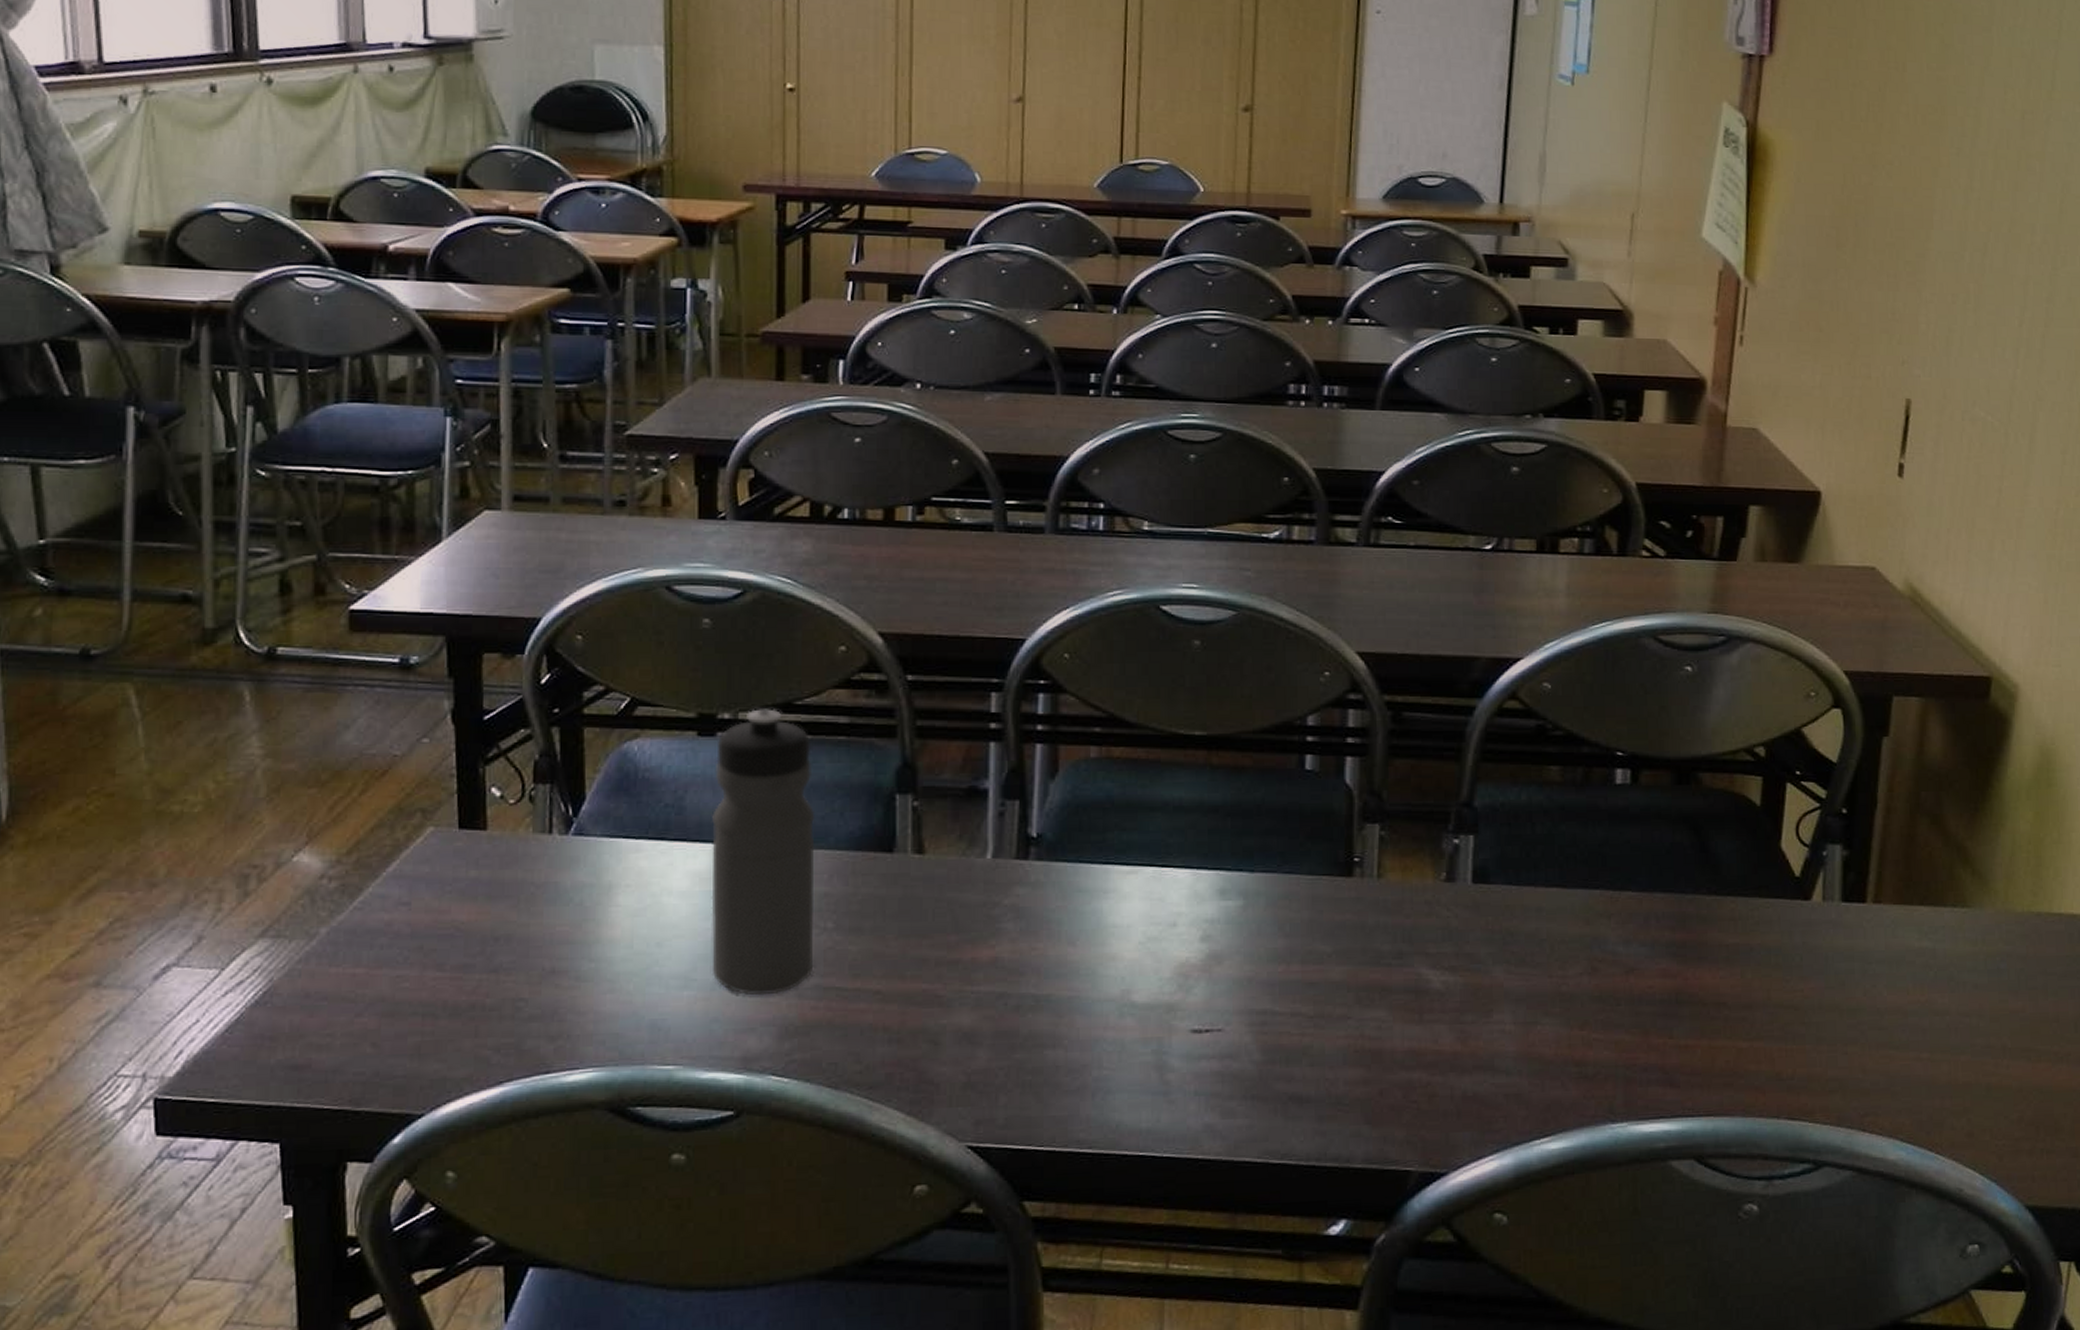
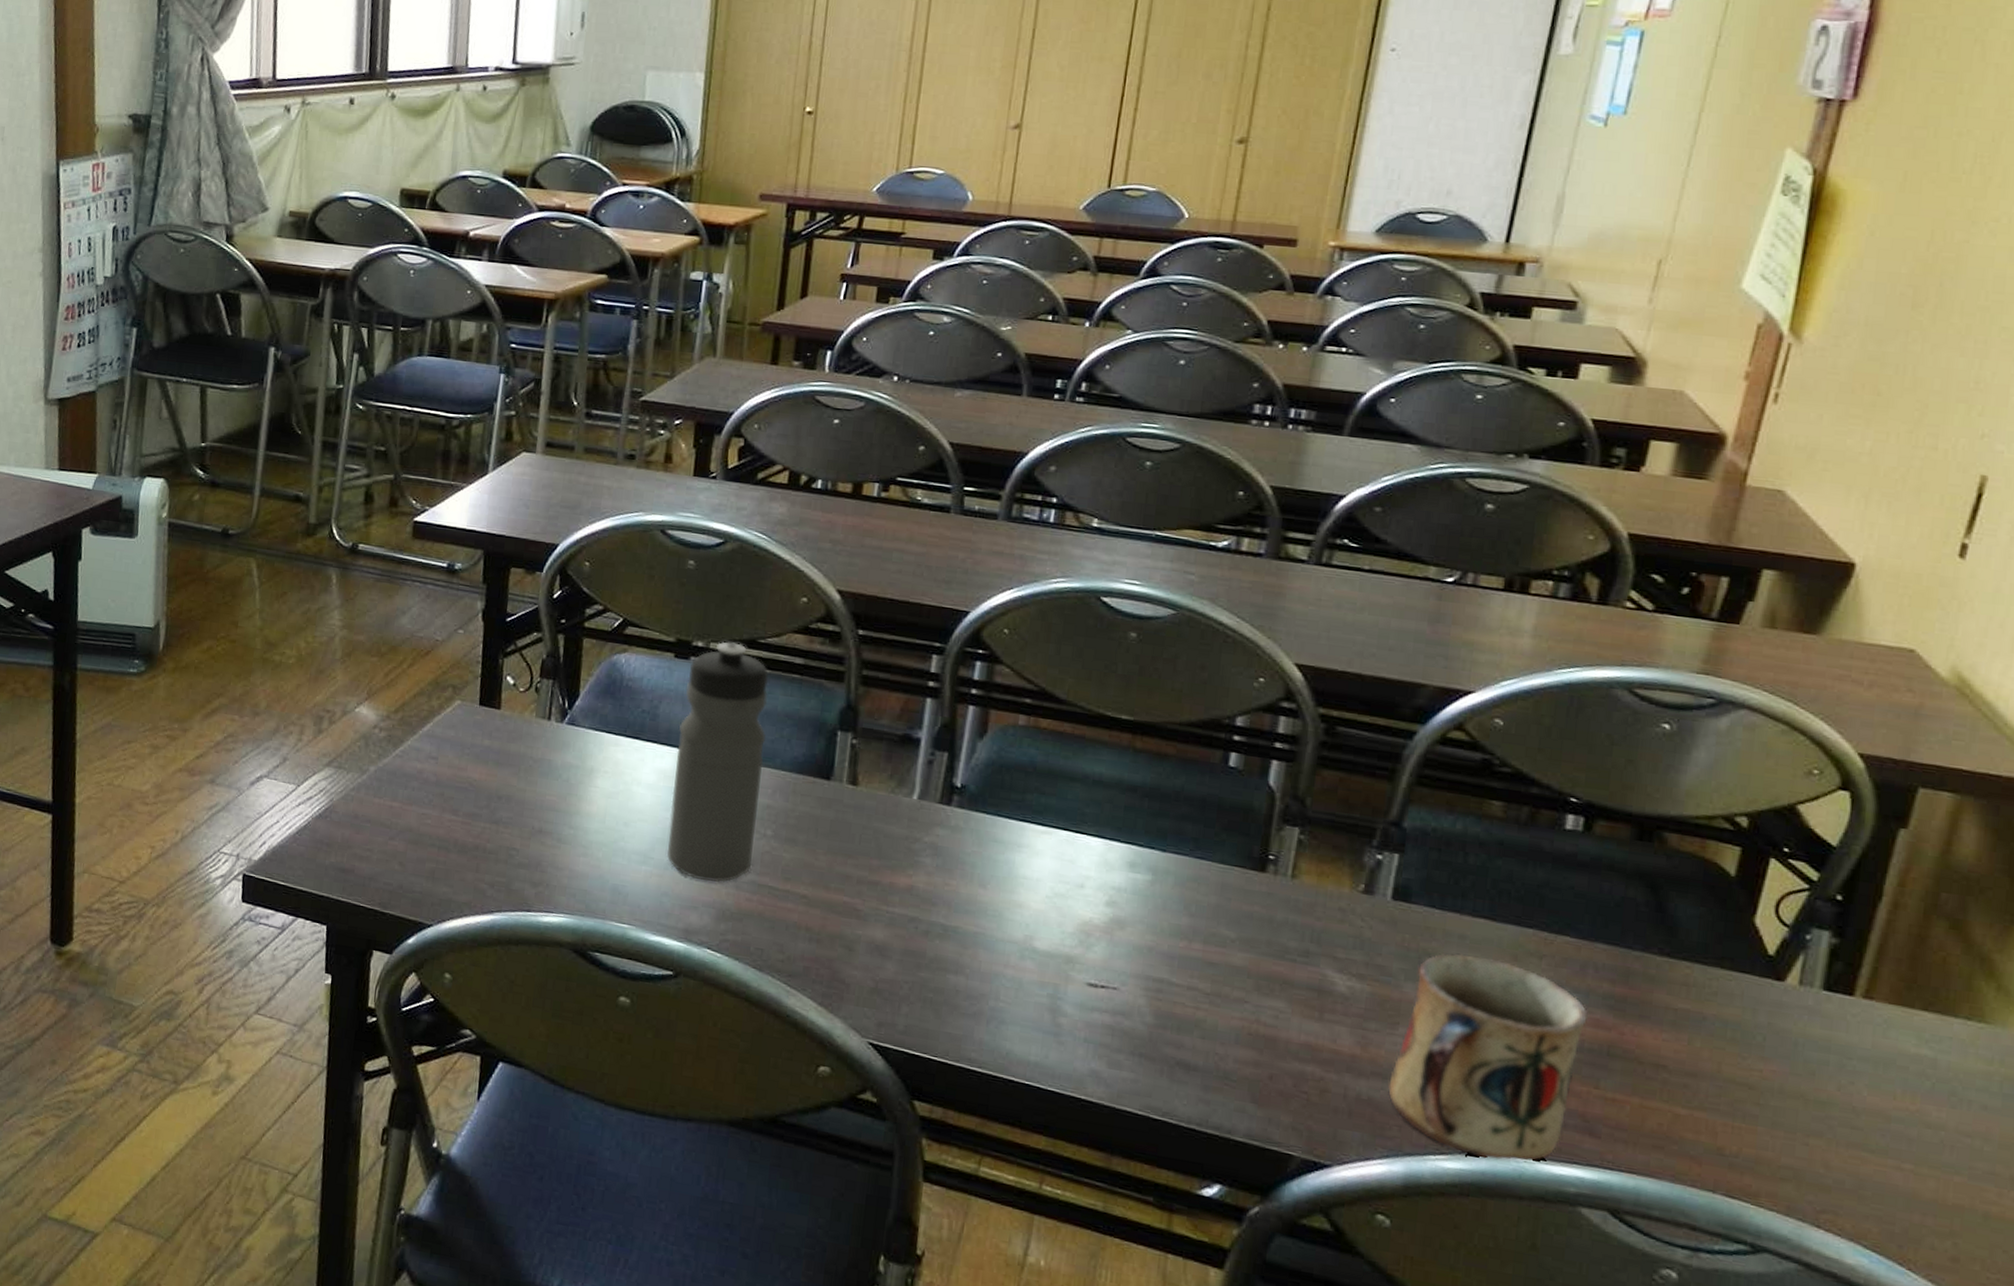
mug: none [1490,926,1655,1132] -> present [1388,954,1588,1163]

